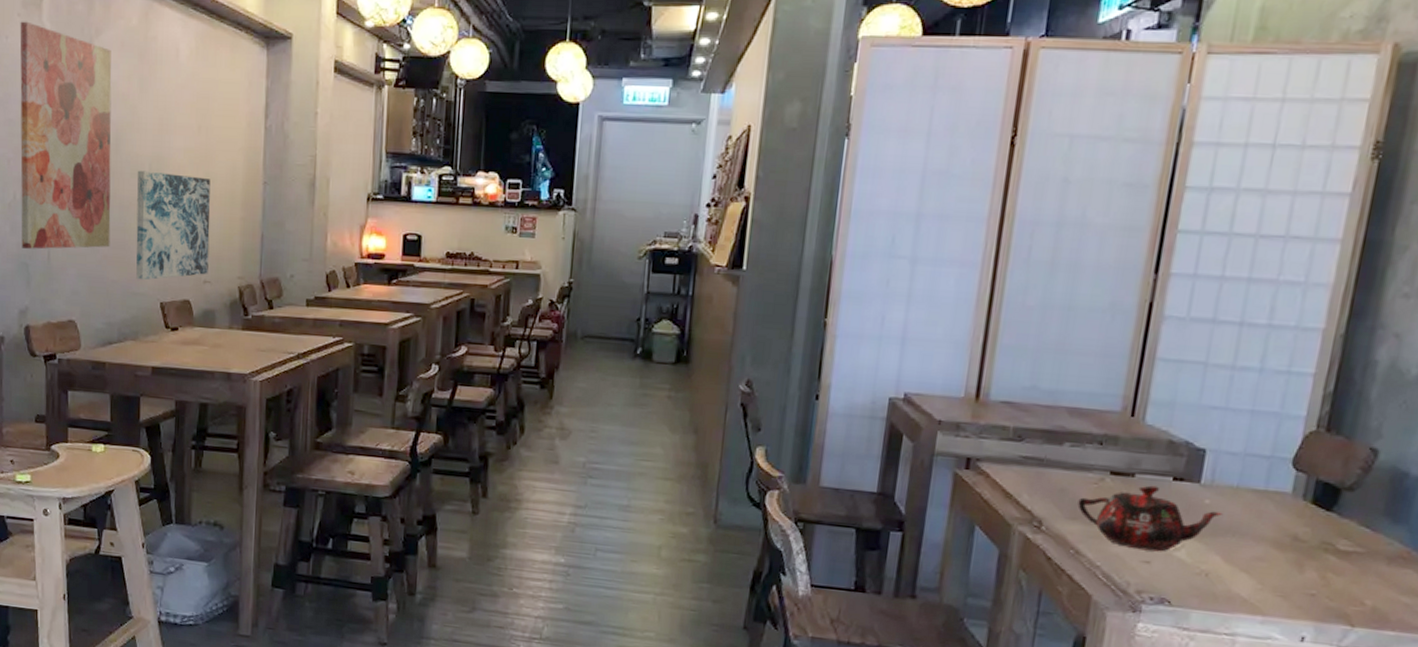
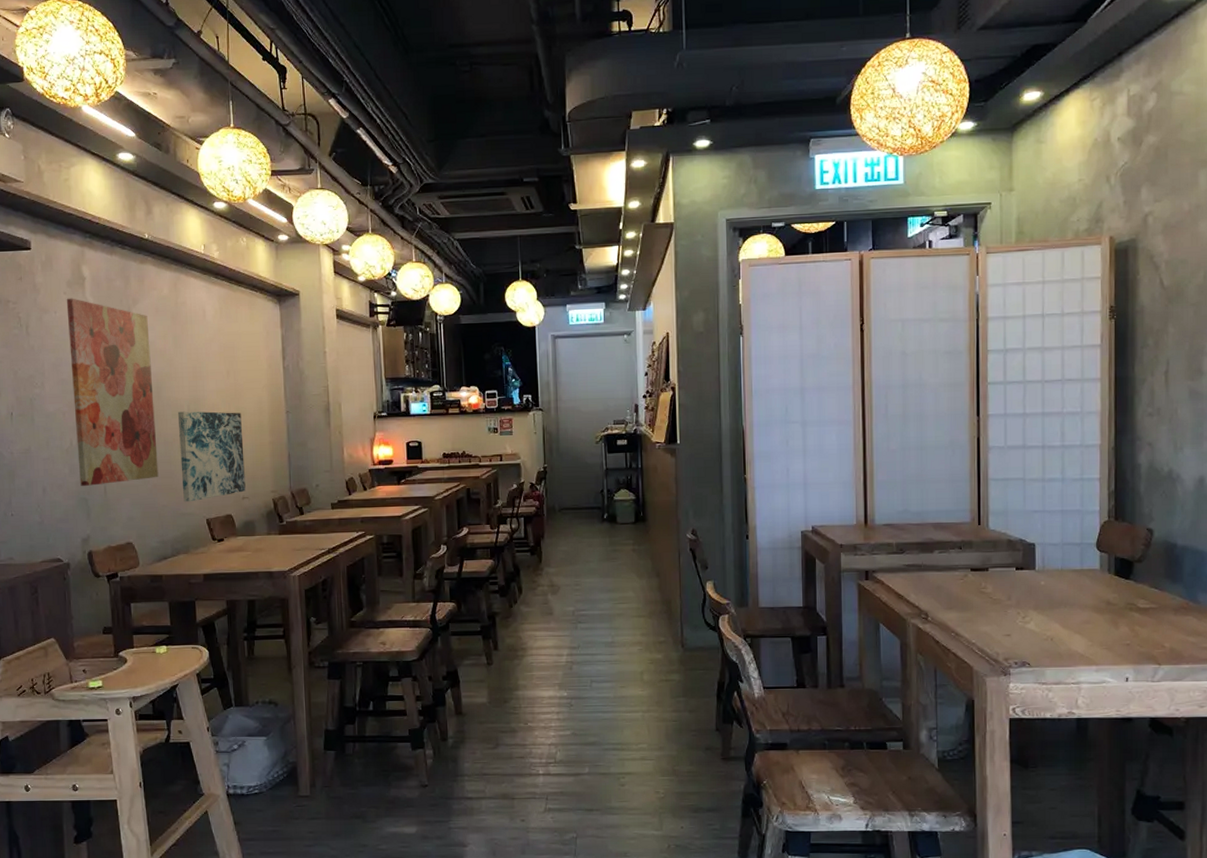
teapot: present [1077,485,1222,552] -> none [951,576,1055,627]

